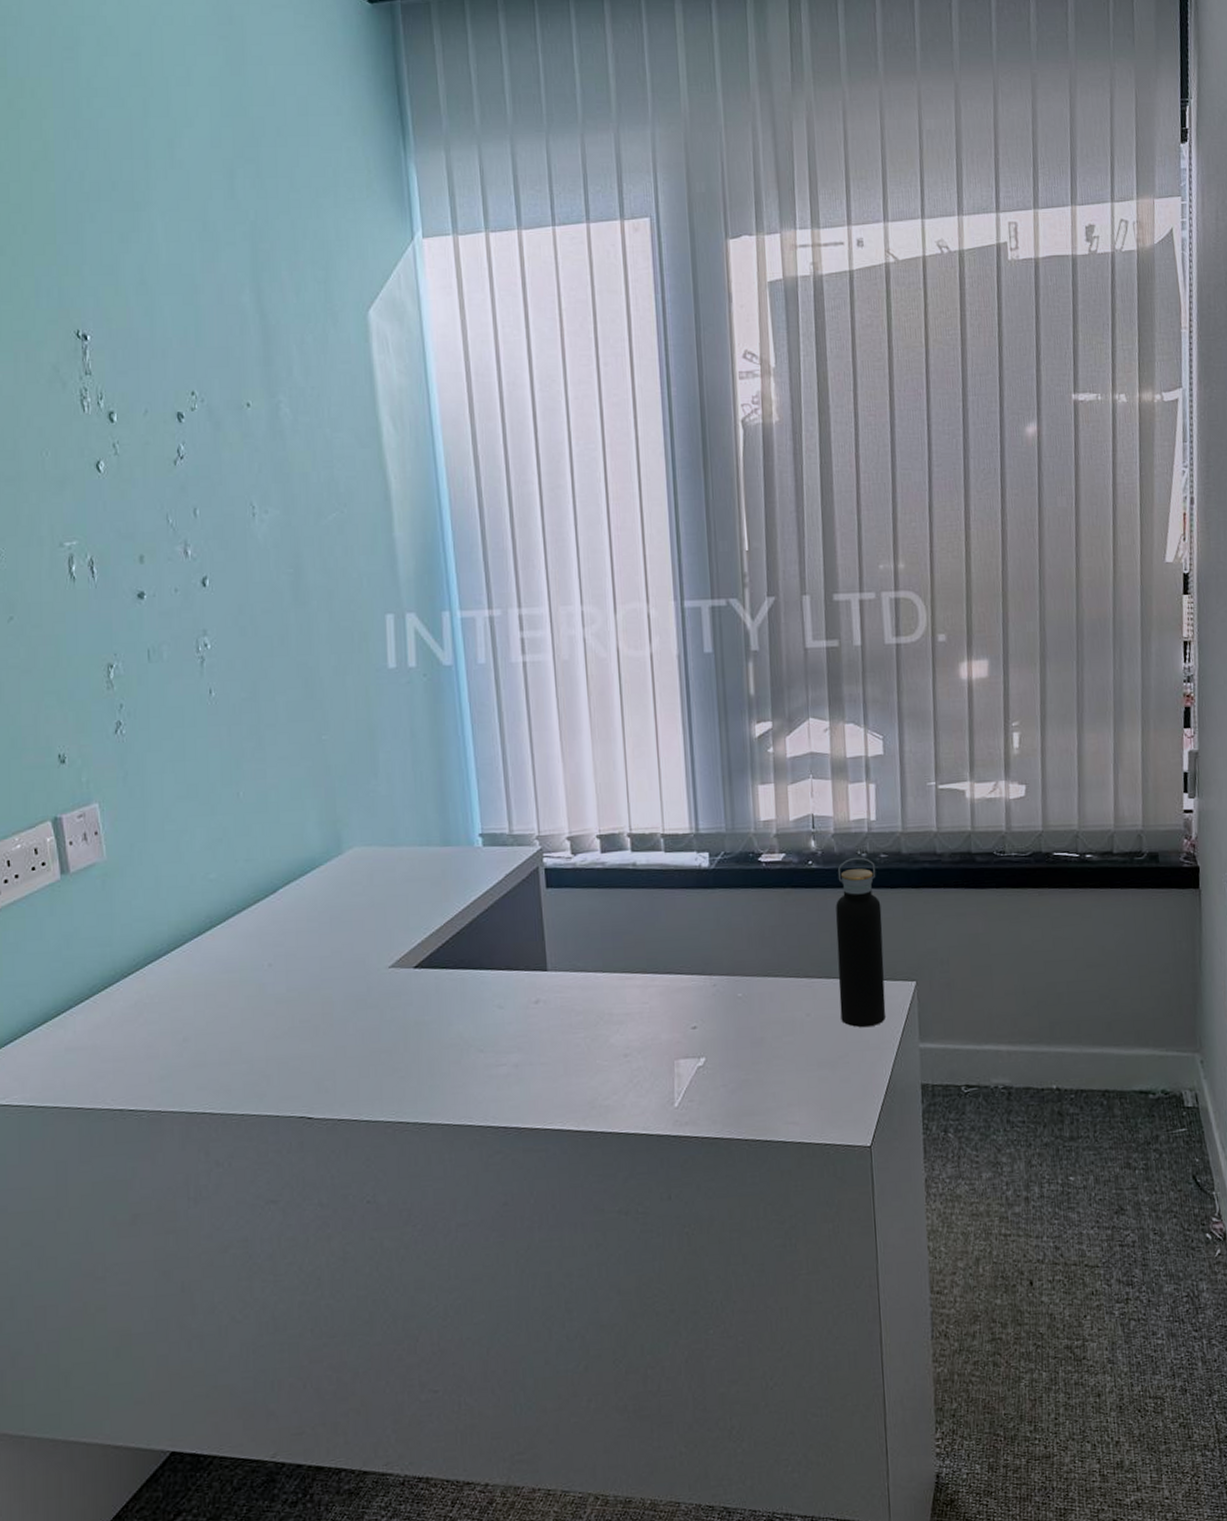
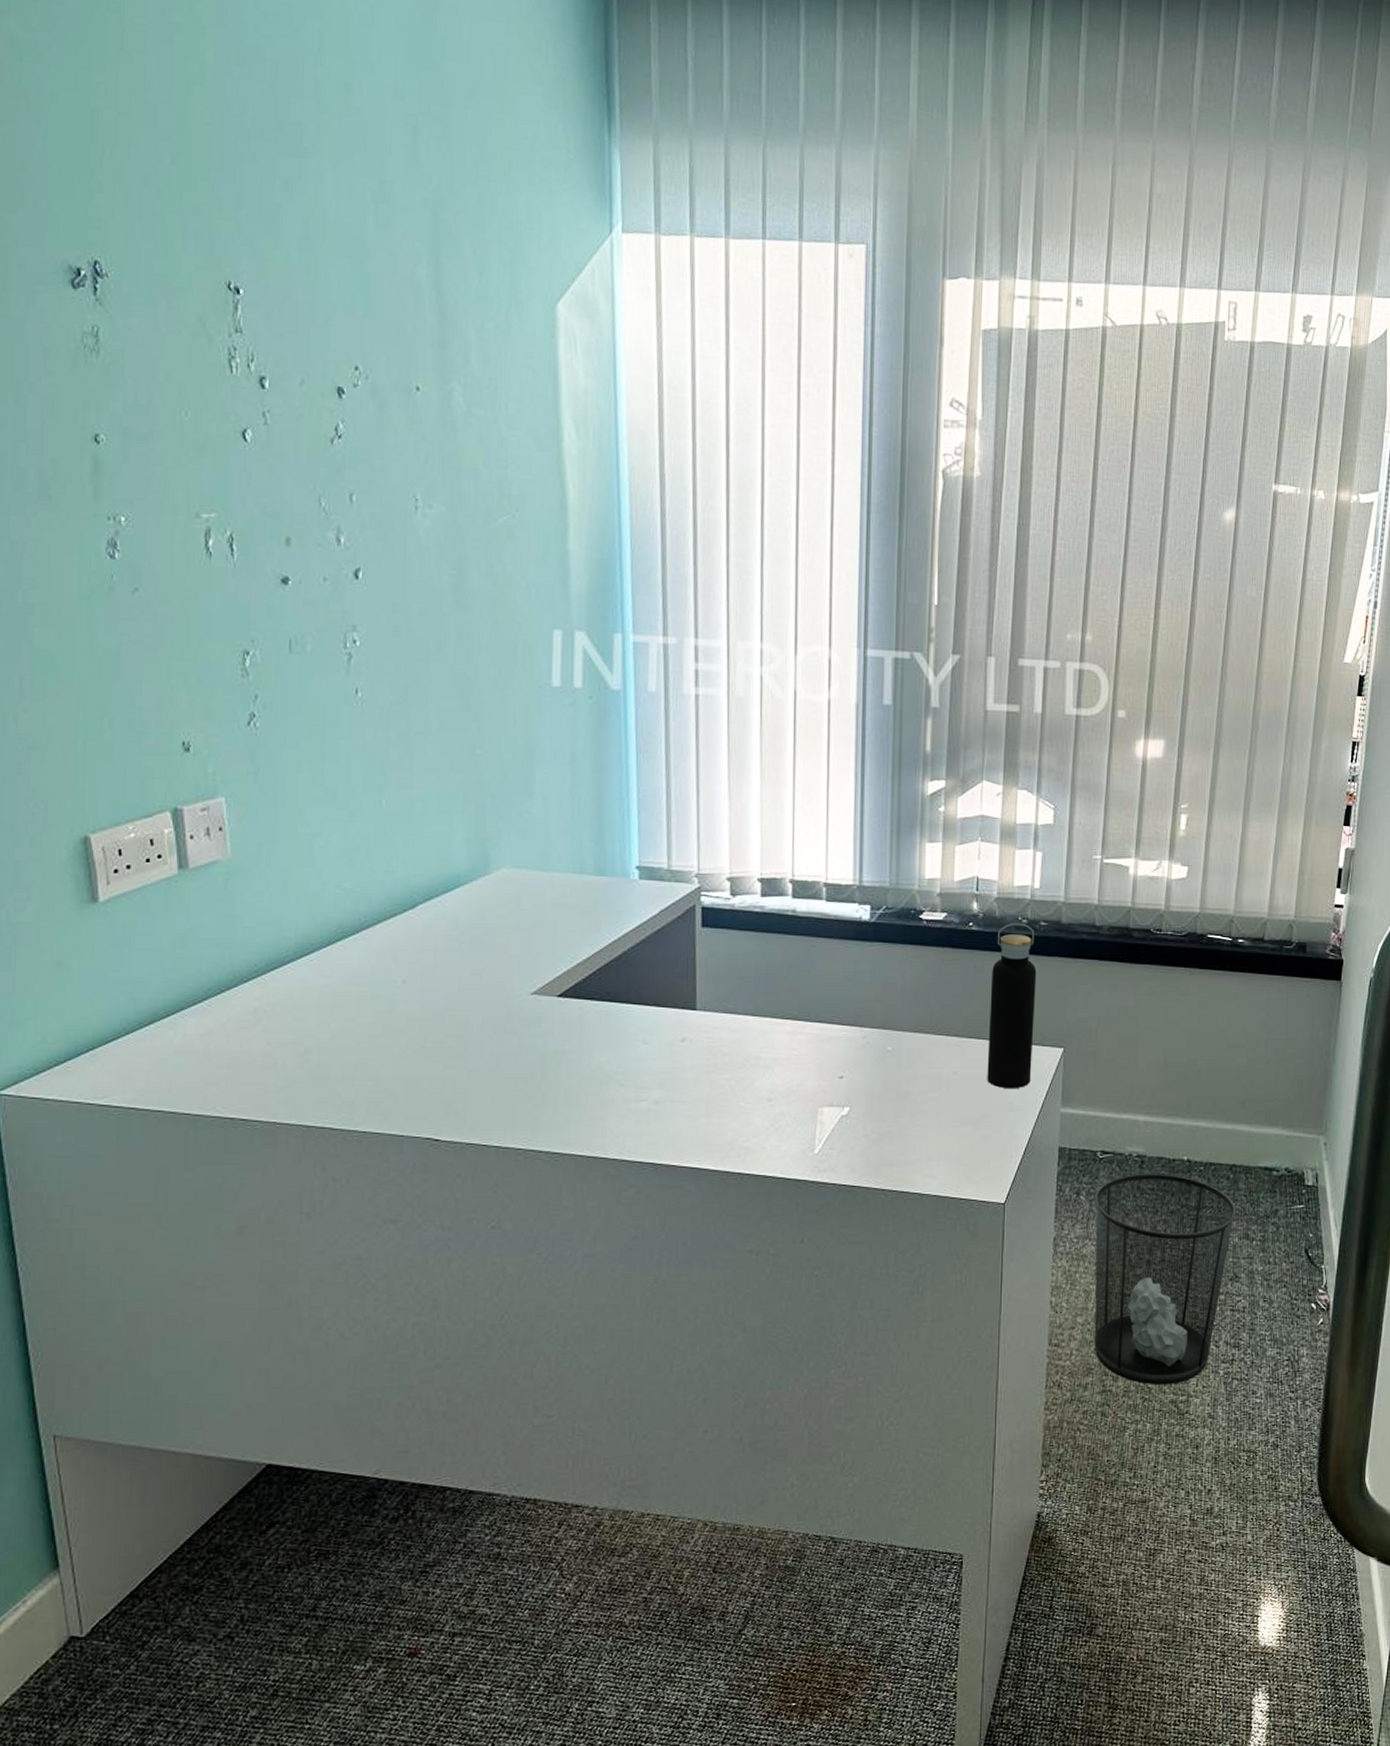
waste bin: none [963,1104,1115,1331] -> present [1094,1173,1237,1385]

